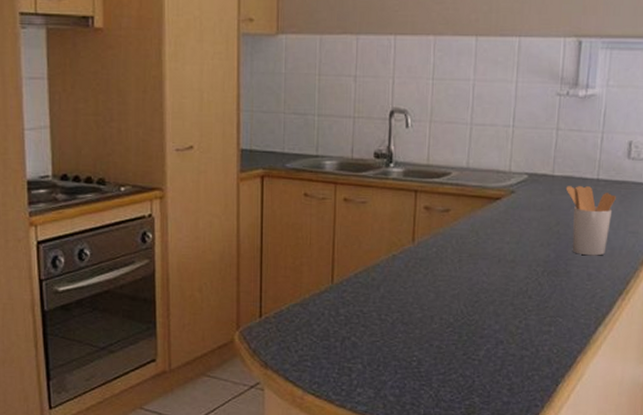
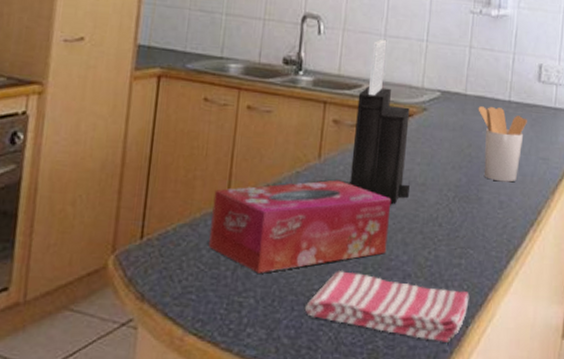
tissue box: none [319,260,483,343] -> present [209,180,392,273]
dish towel: none [406,340,559,398] -> present [304,271,470,343]
knife block: none [443,128,500,281] -> present [350,40,410,205]

